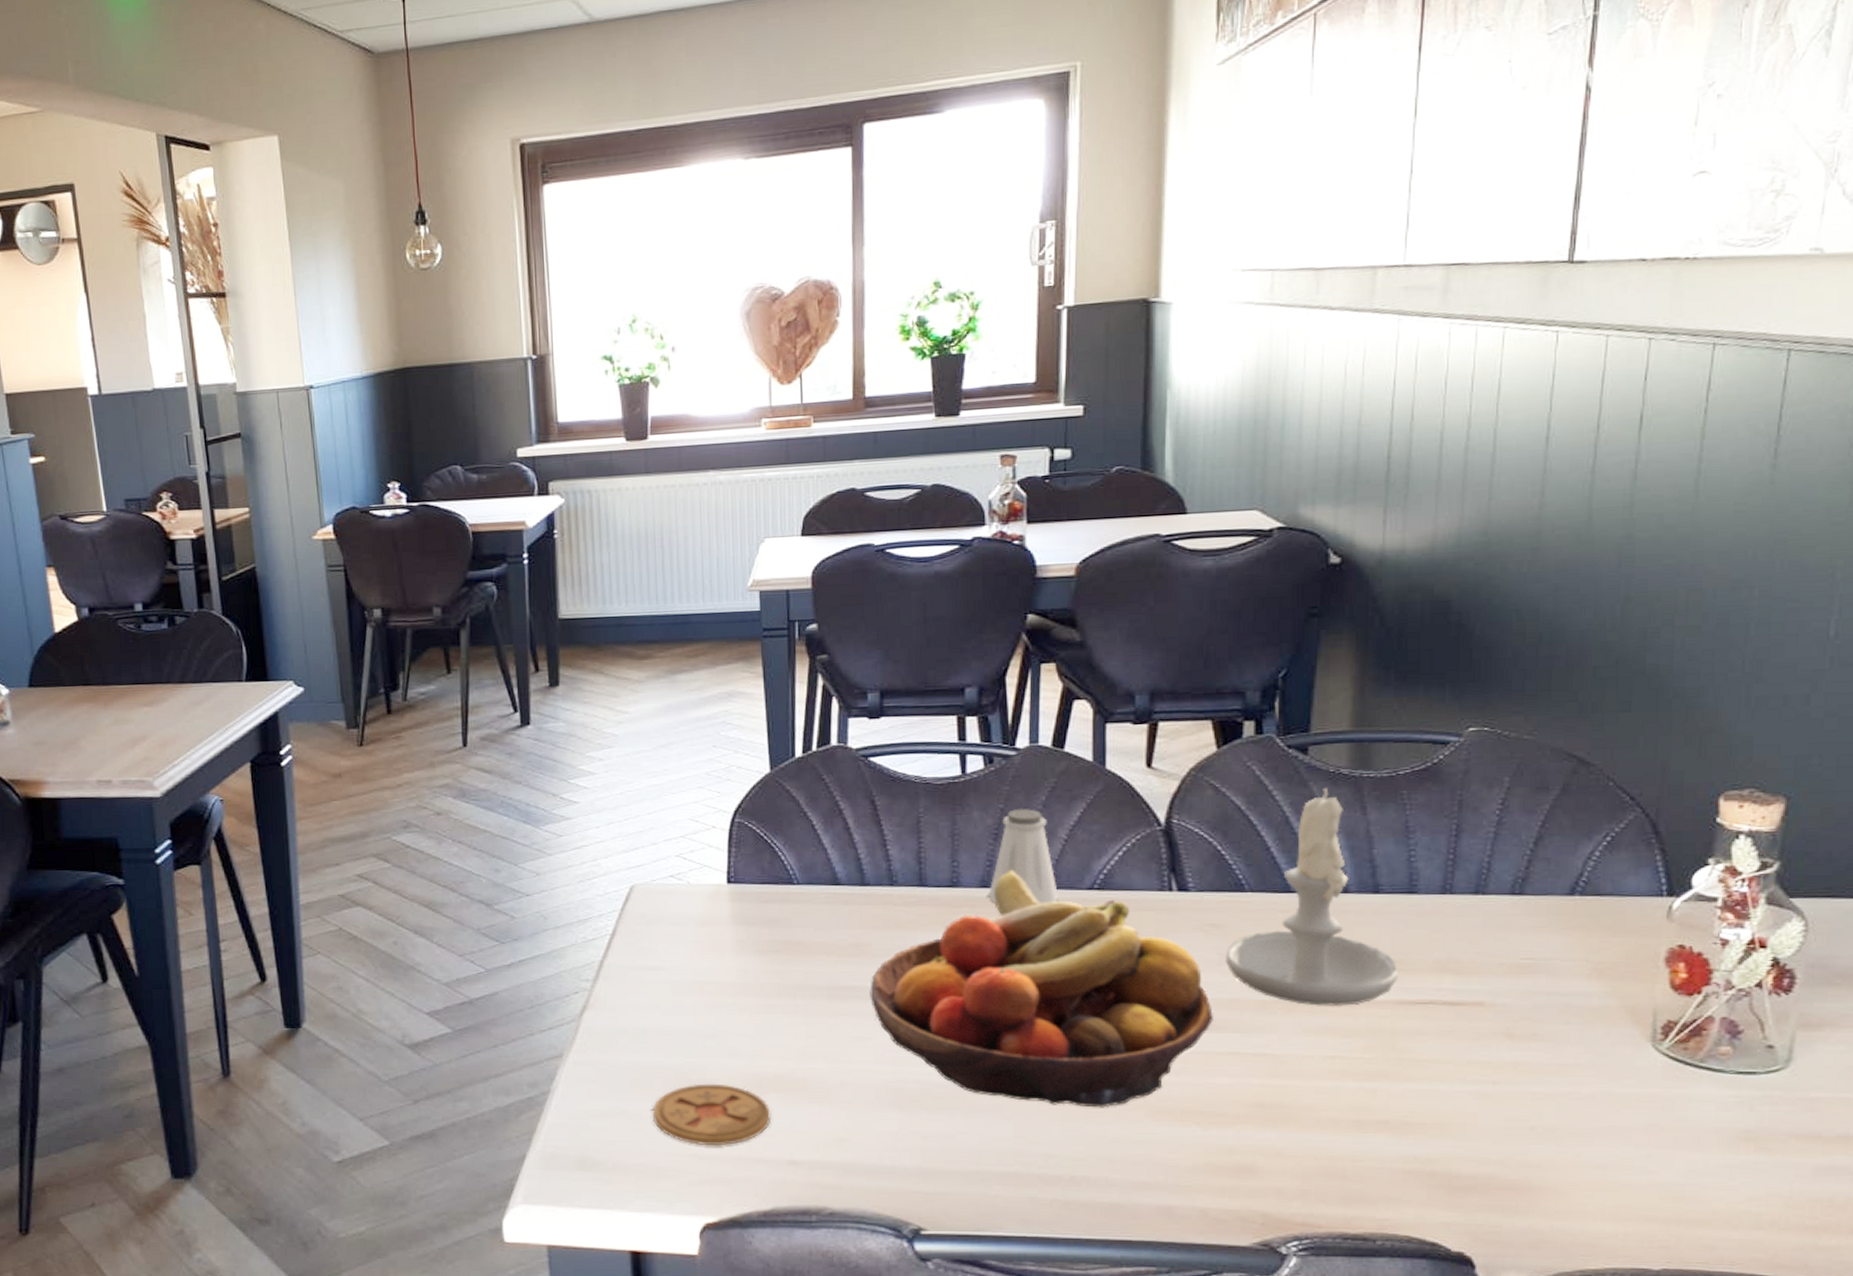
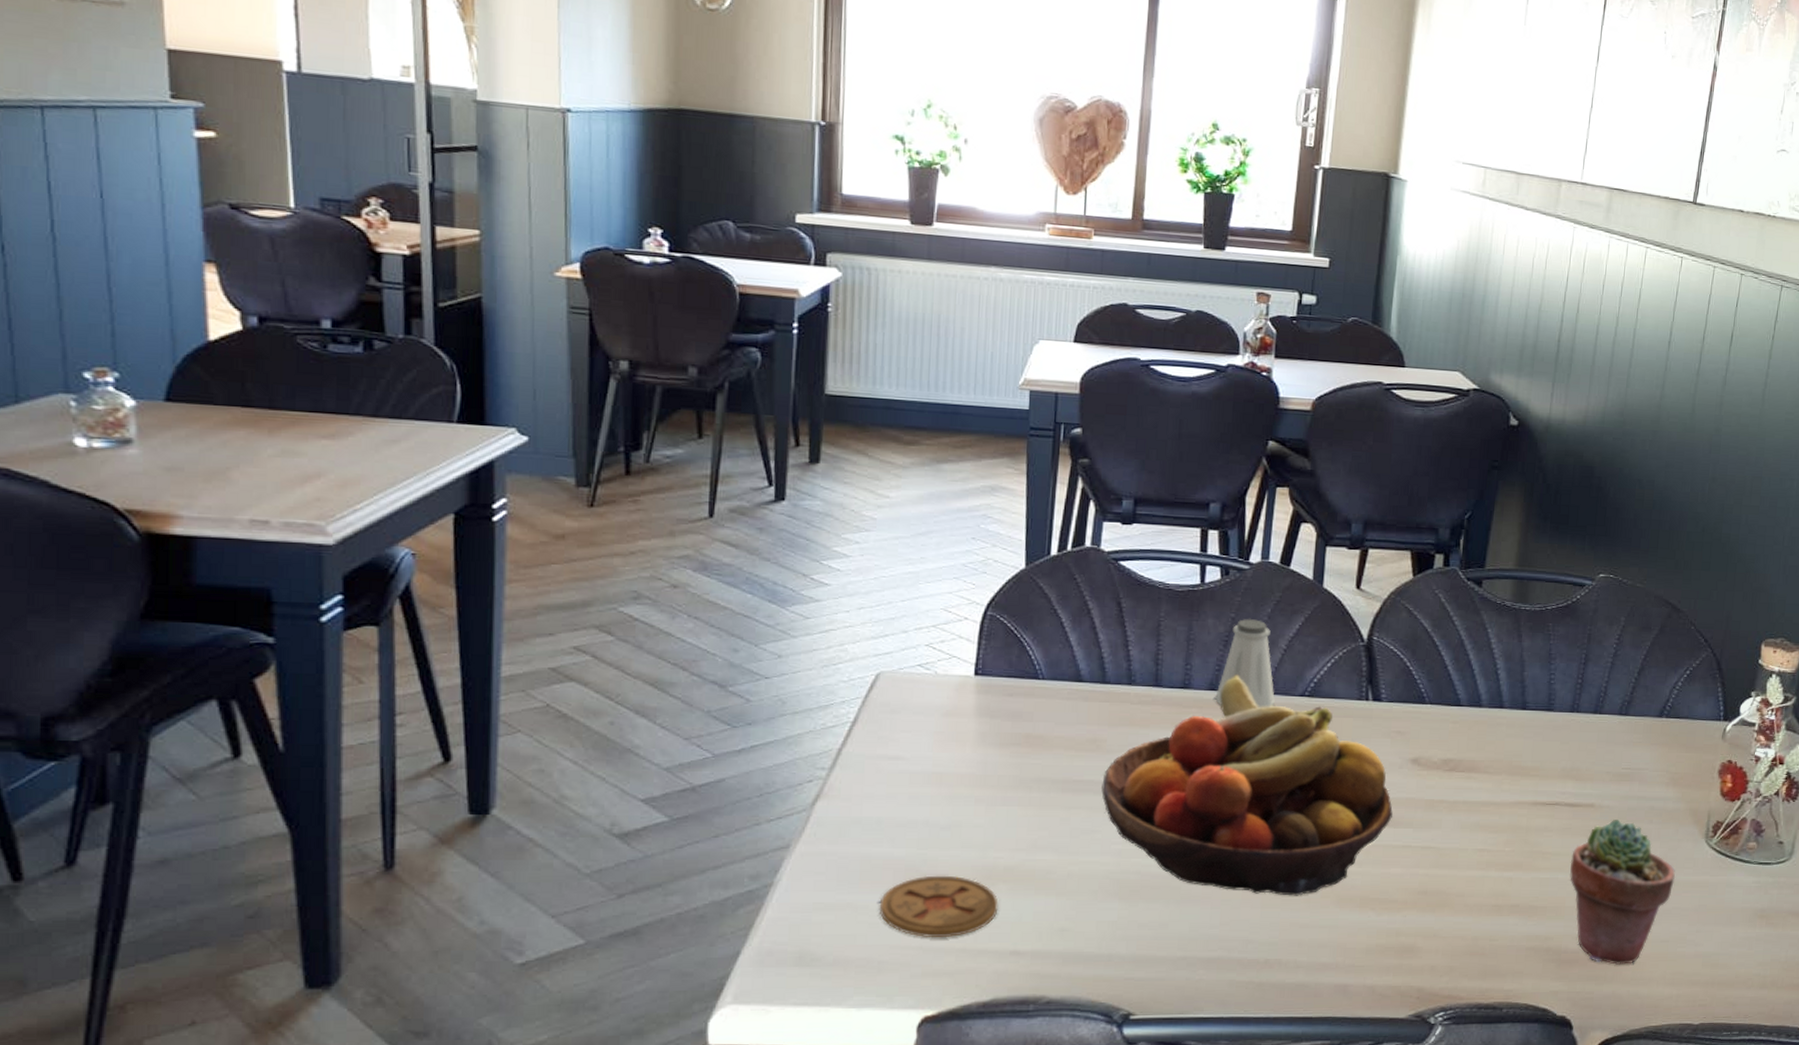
candle: present [1225,789,1399,1006] -> none [1405,618,1535,806]
potted succulent: none [1455,1019,1611,1194] -> present [1570,819,1676,965]

